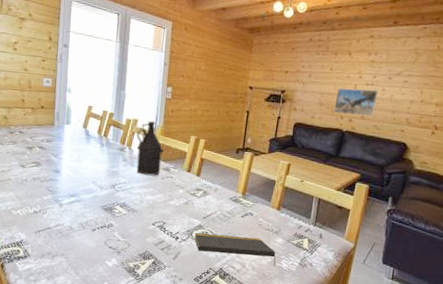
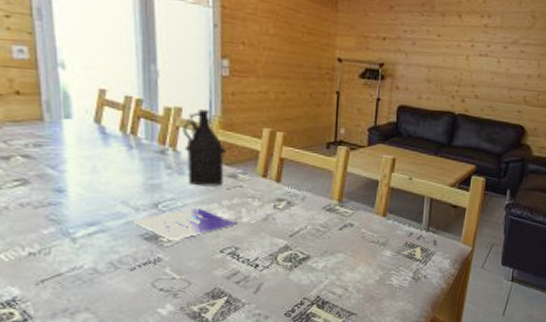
board game: none [98,185,194,212] -> present [133,198,274,240]
notepad: present [194,233,276,267] -> none [280,253,385,285]
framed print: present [333,88,378,116] -> none [443,60,493,95]

